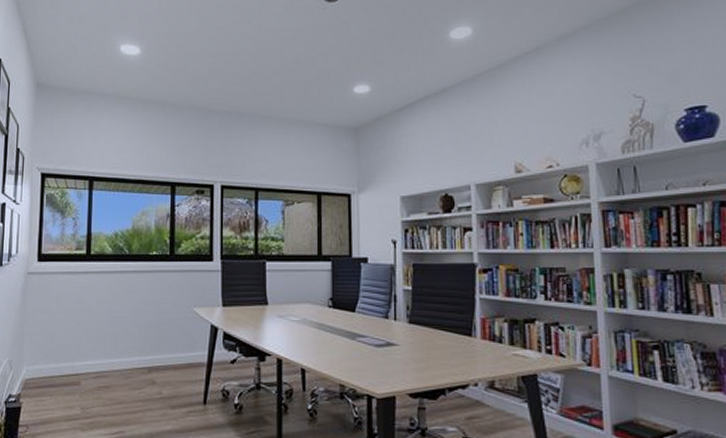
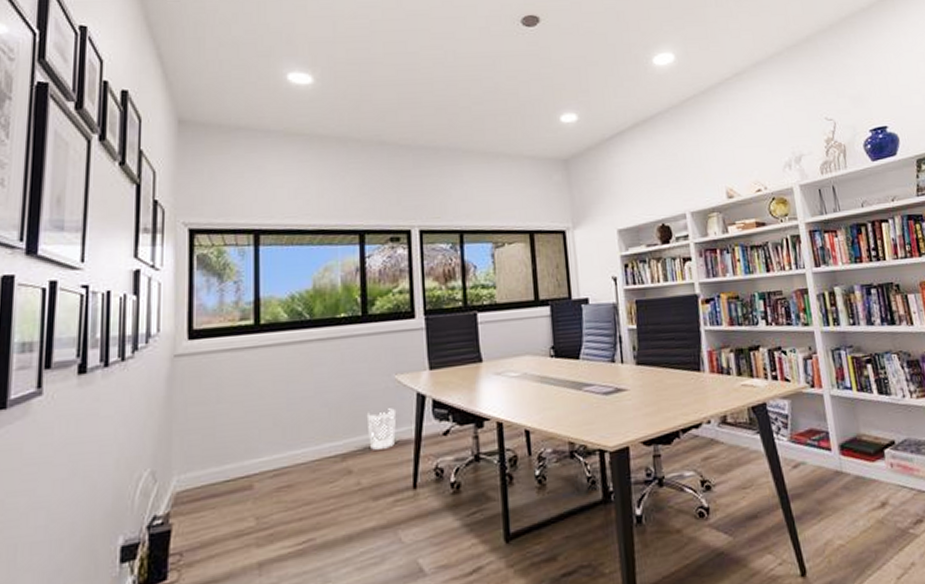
wastebasket: none [170,335,192,368] -> present [368,408,396,450]

